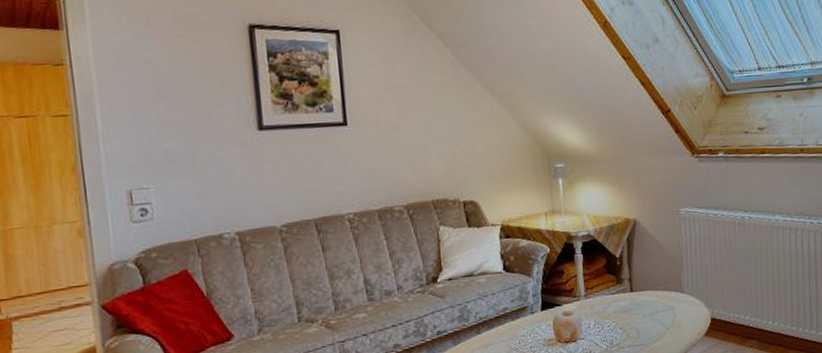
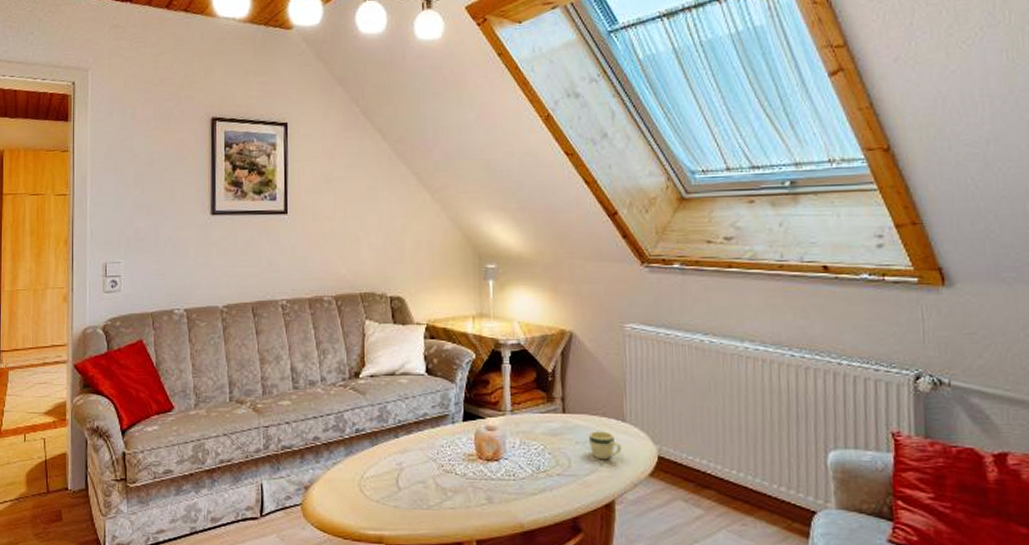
mug: none [654,303,682,328] -> present [589,431,622,460]

